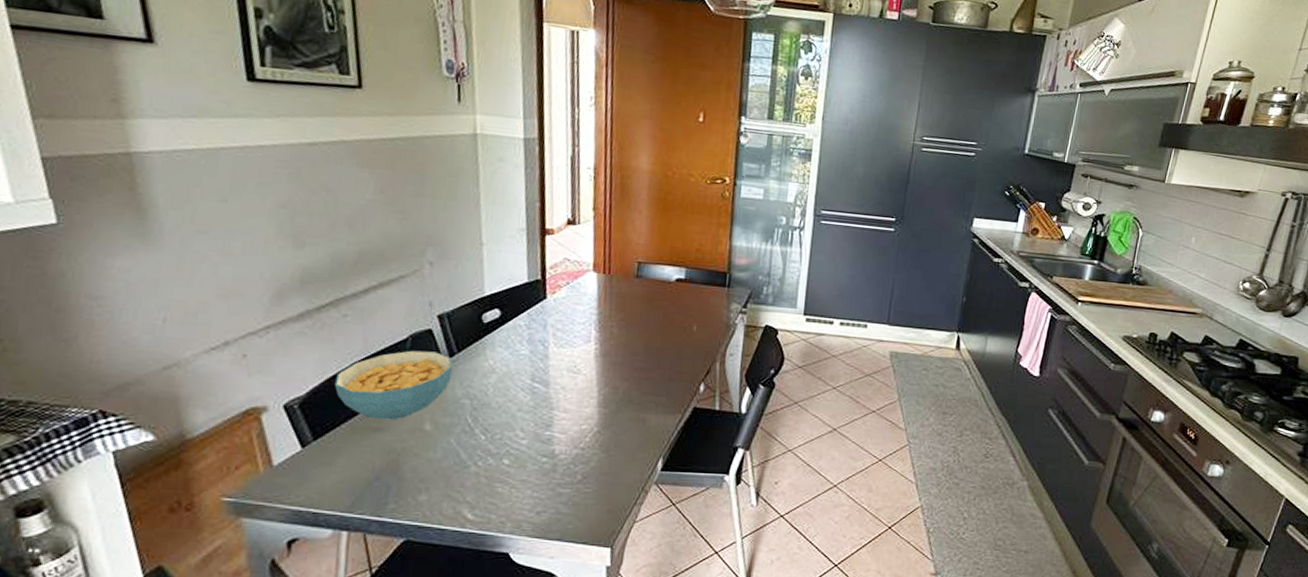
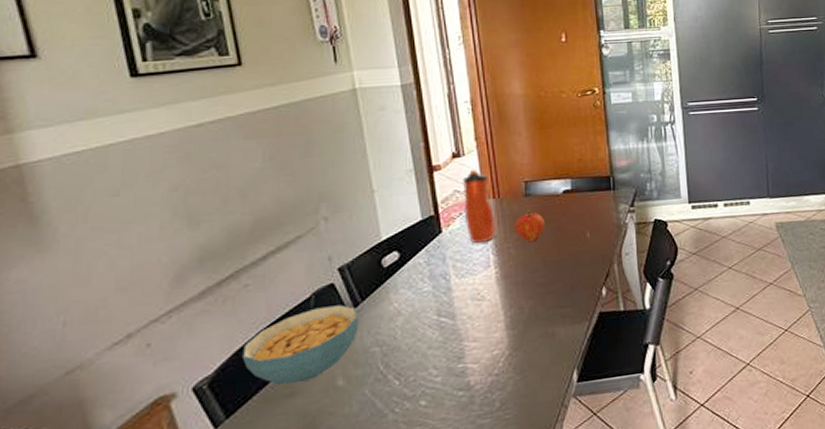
water bottle: none [571,239,603,317] -> present [463,169,496,244]
fruit: none [621,292,652,325] -> present [515,211,545,243]

